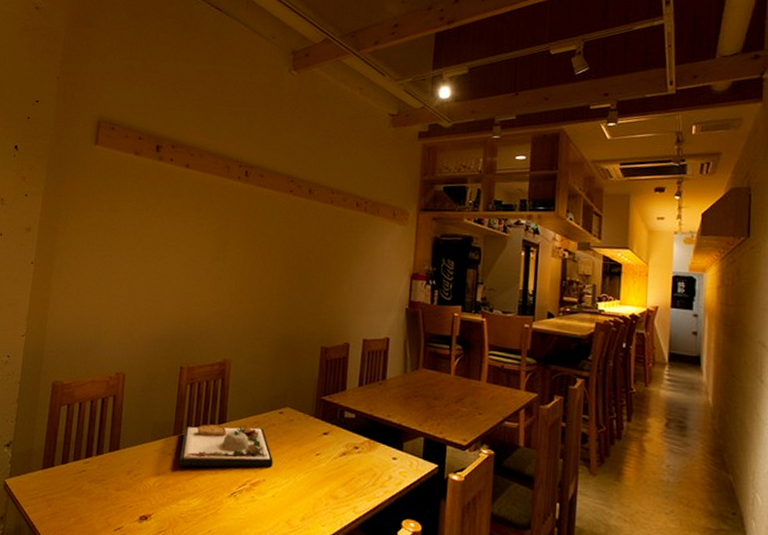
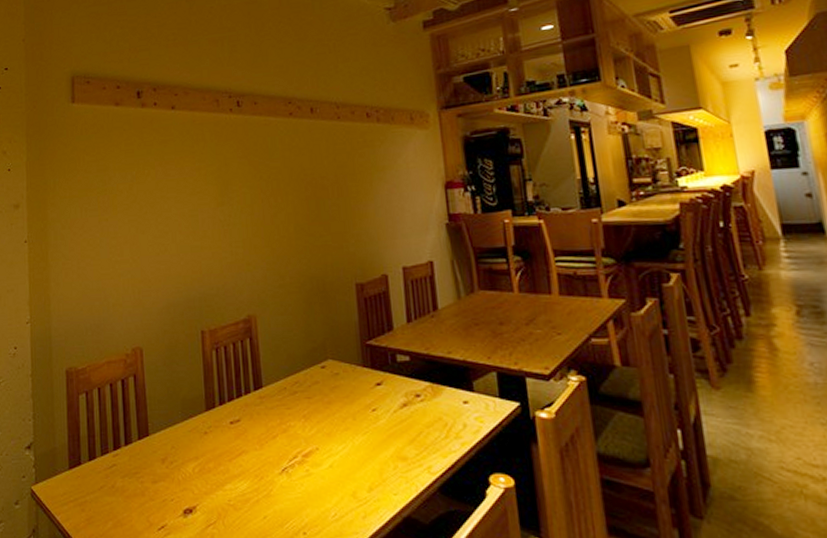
dinner plate: present [179,424,273,468] -> none [217,388,324,445]

